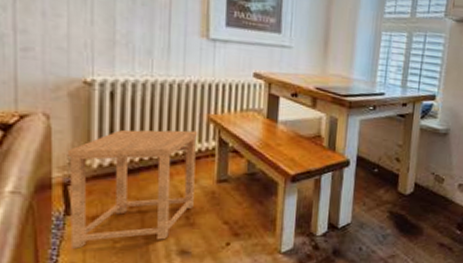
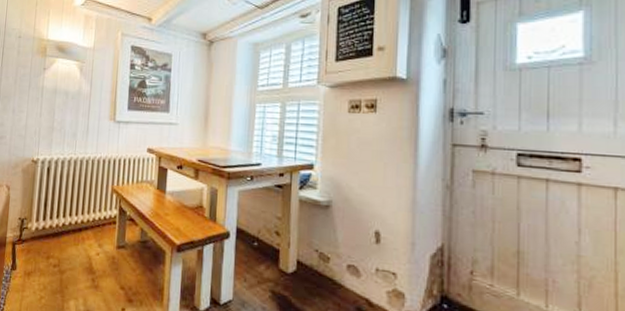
side table: present [67,129,198,249] -> none [12,199,105,300]

